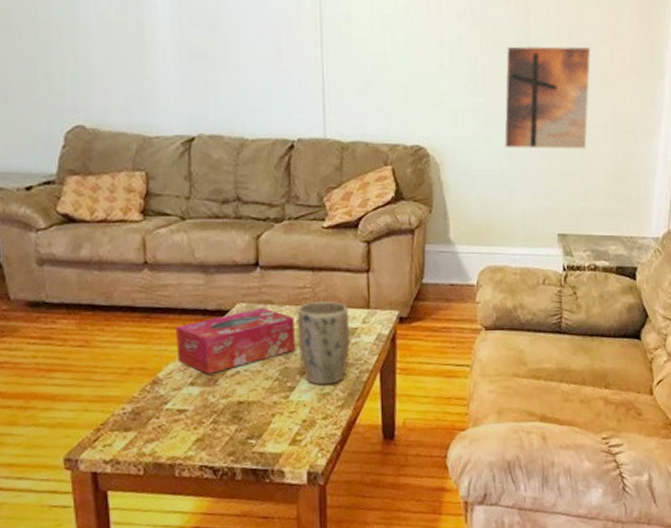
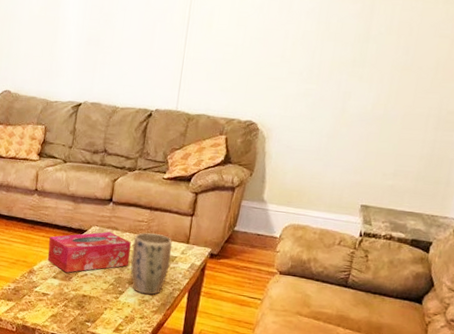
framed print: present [504,45,591,149] -> none [327,40,430,135]

